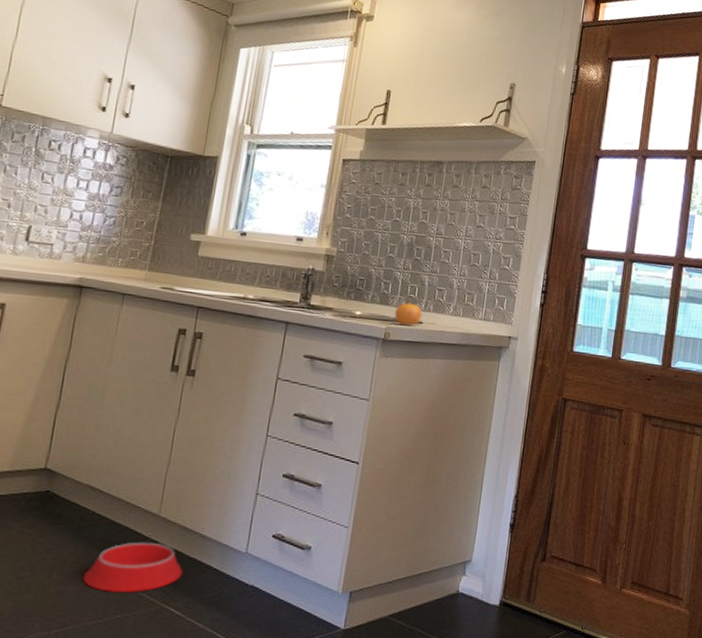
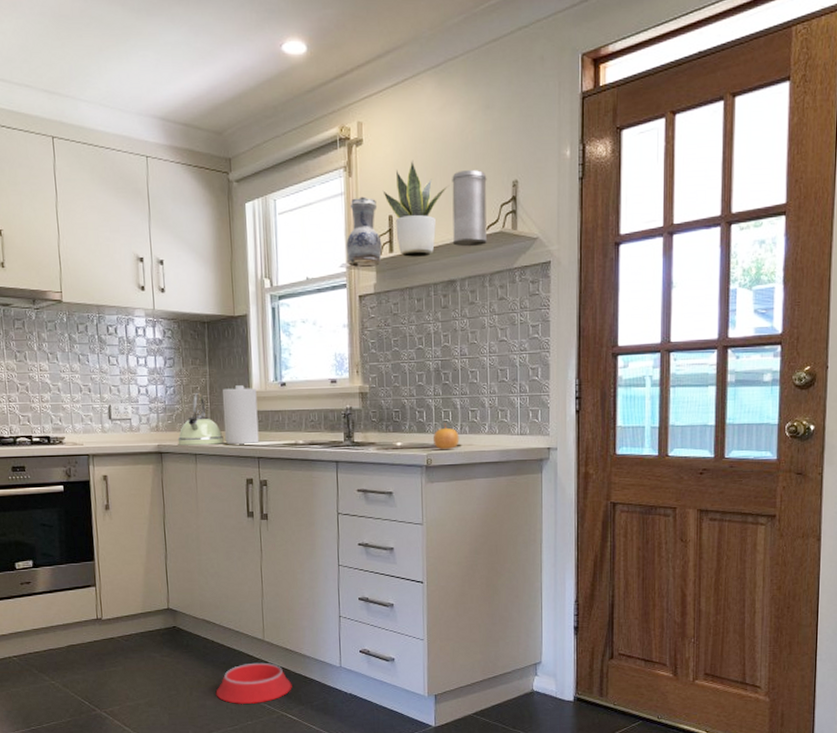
kettle: none [103,227,163,288] -> present [177,392,225,447]
paper towel holder: none [163,227,212,292] -> present [222,385,259,445]
ceramic jug: none [336,67,378,135] -> present [346,196,382,268]
potted plant: none [385,45,451,135] -> present [382,160,449,257]
canister: none [445,64,488,135] -> present [452,170,488,247]

